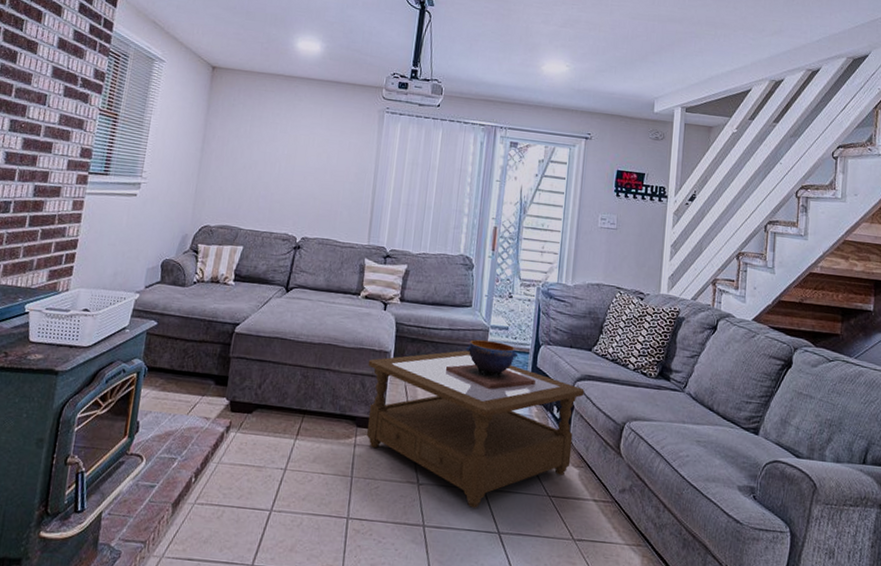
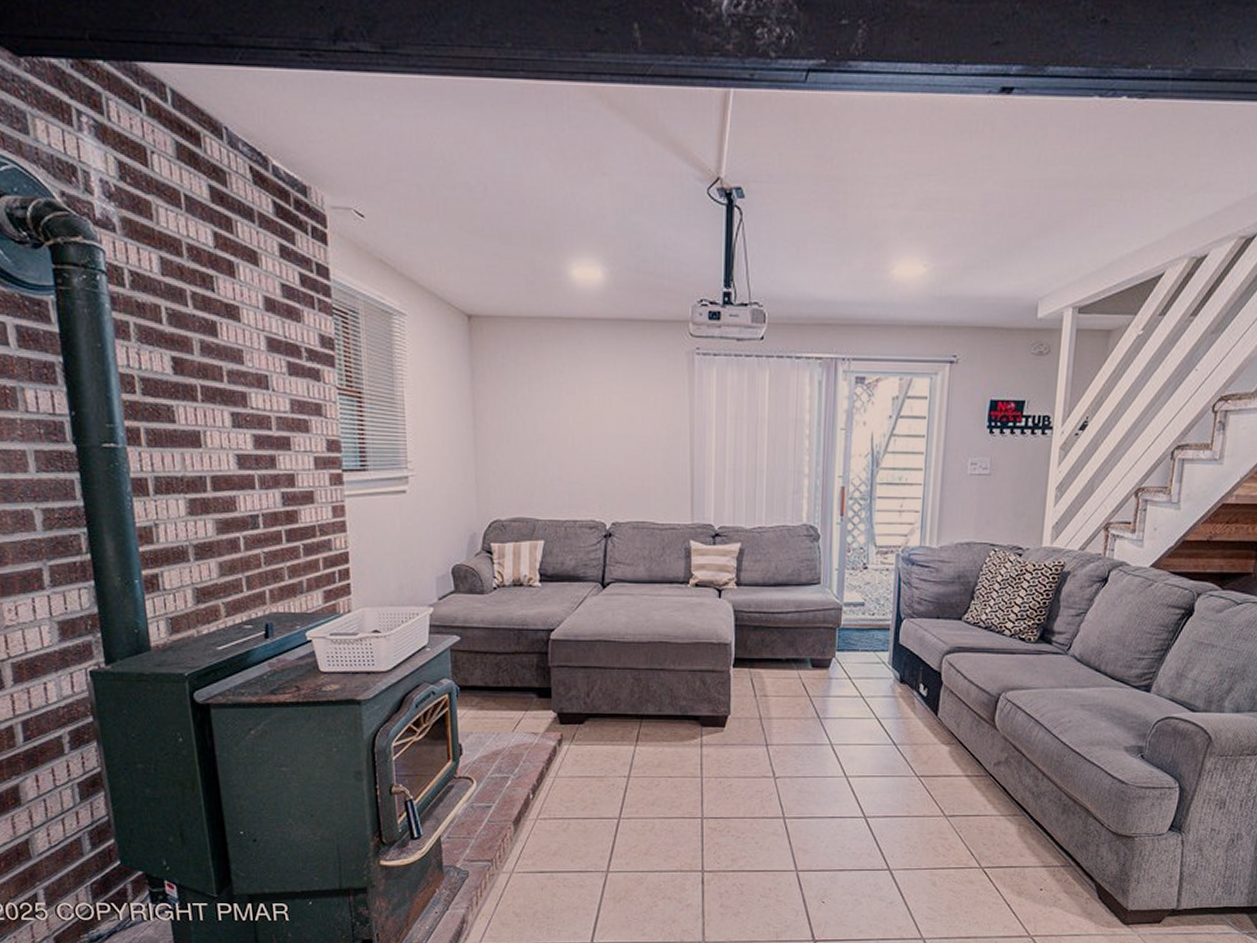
coffee table: present [367,350,585,508] -> none [706,633,954,795]
decorative bowl: present [445,339,535,390] -> none [794,620,898,674]

